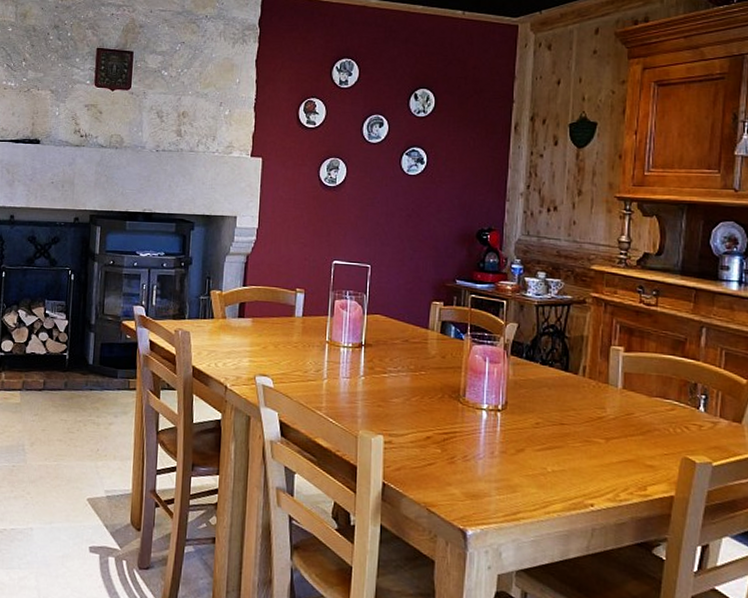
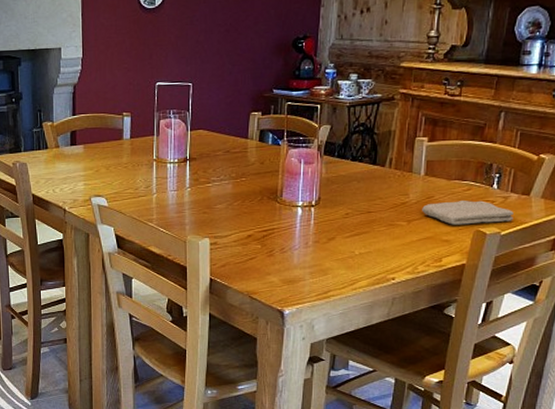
washcloth: none [621,421,725,451] -> present [422,200,514,225]

